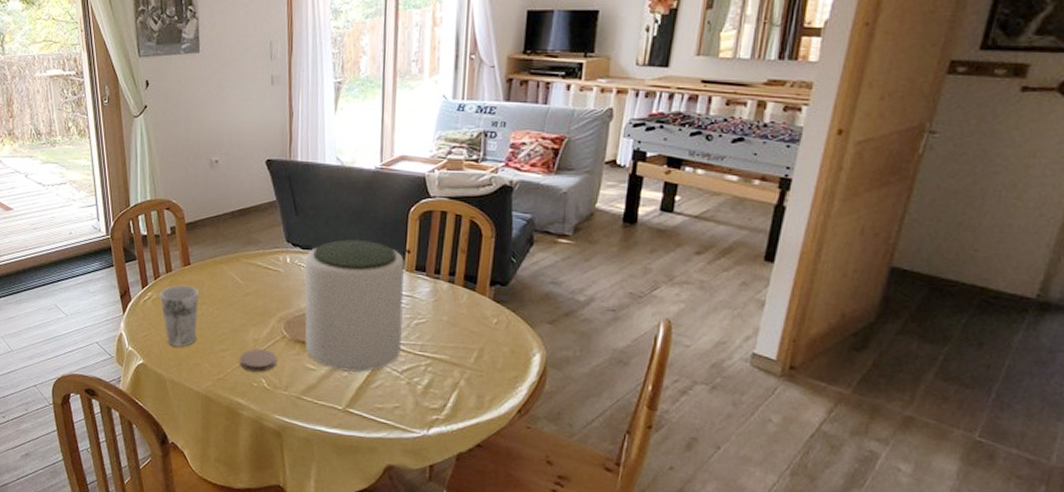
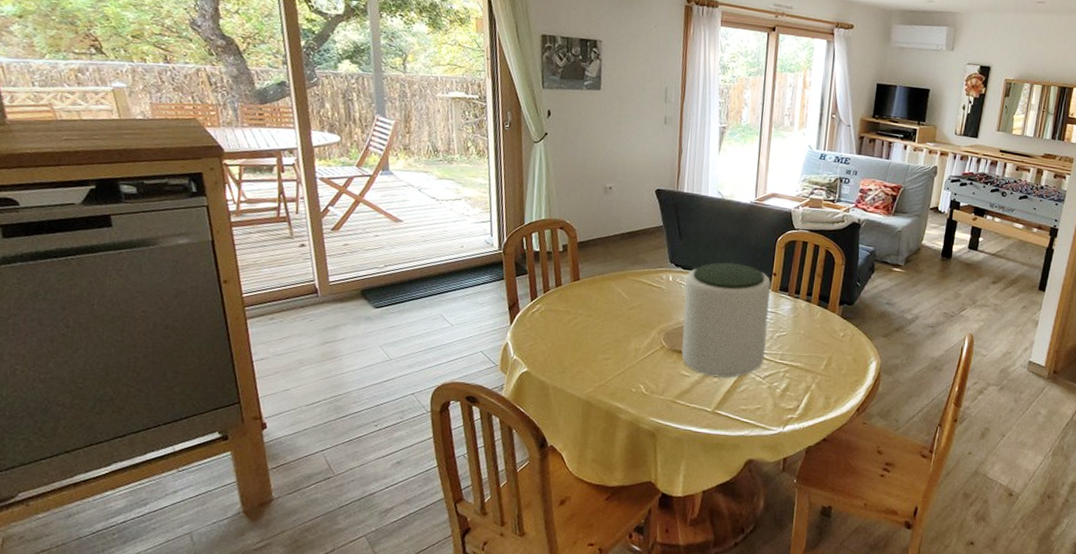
cup: present [159,285,200,348] -> none [547,298,587,357]
coaster: present [240,348,277,372] -> none [621,357,655,379]

